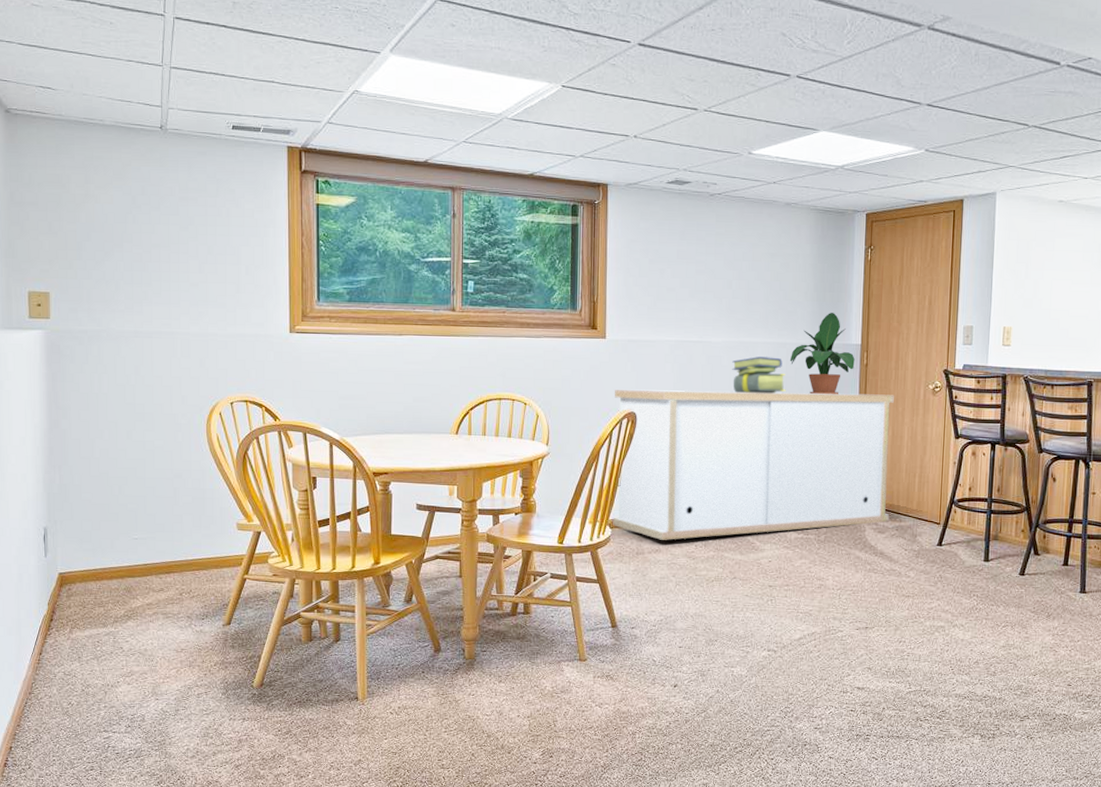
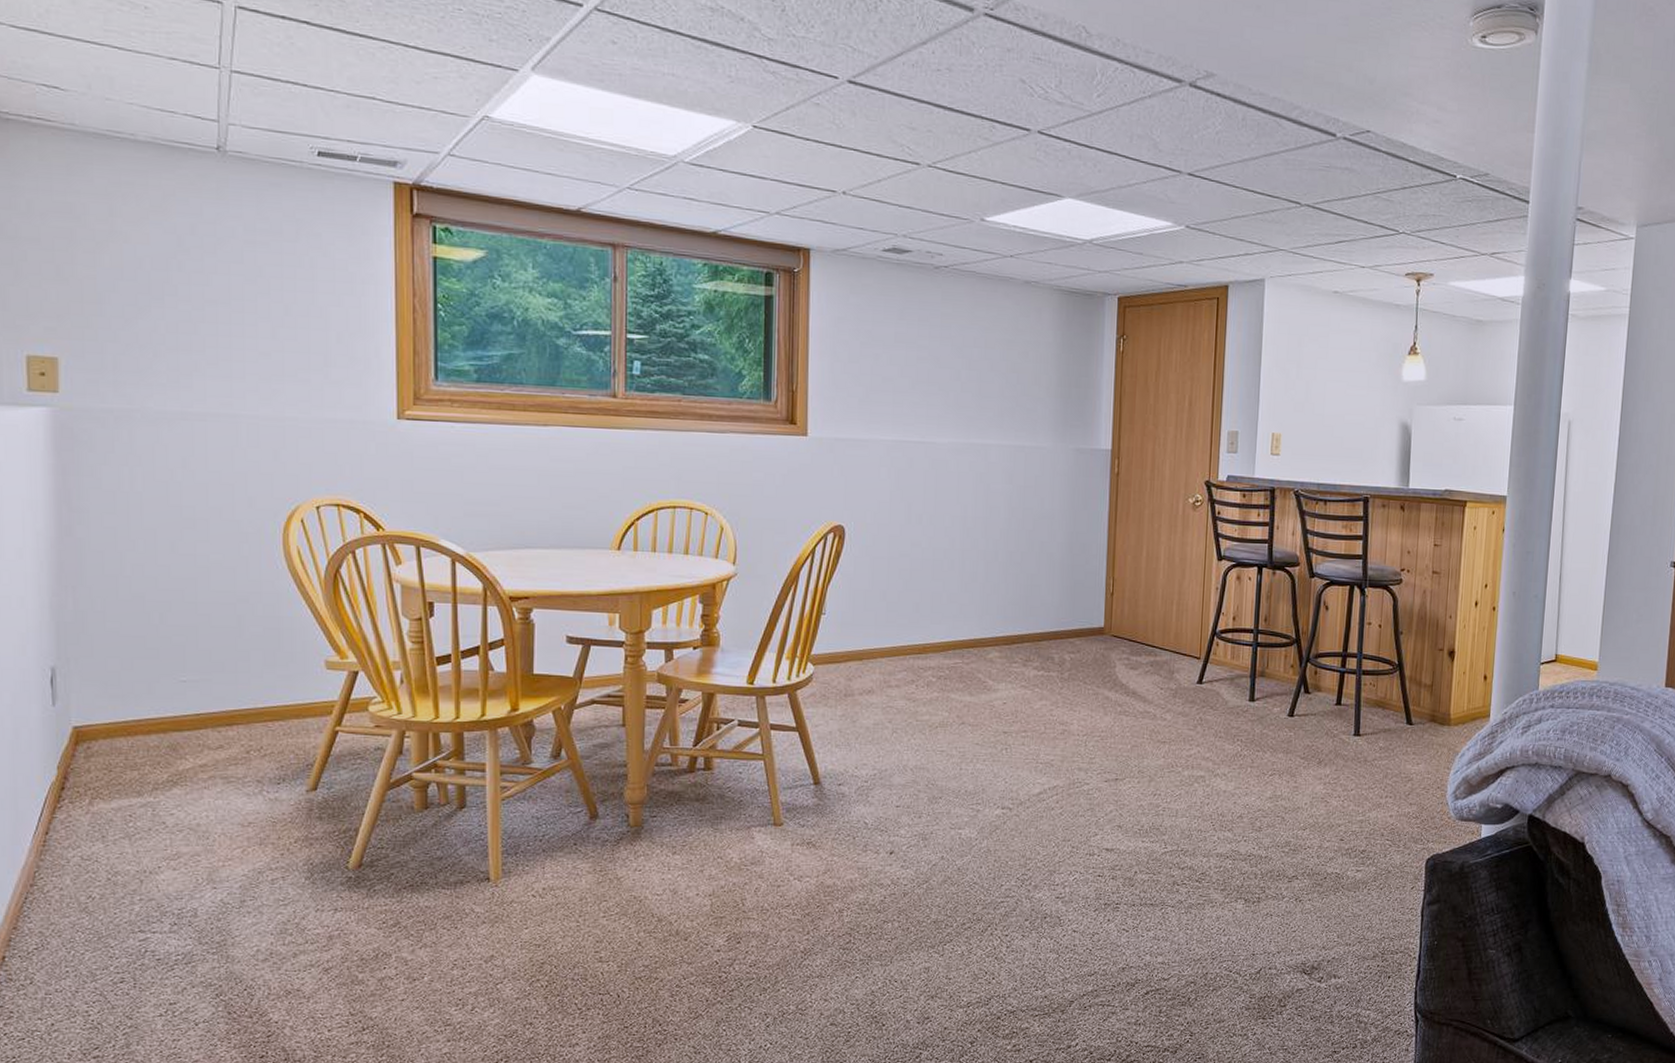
storage cabinet: present [613,389,894,540] -> none [816,498,1149,679]
stack of books: present [732,356,786,394] -> none [960,461,1024,505]
potted plant: present [789,313,855,395] -> none [1028,412,1105,509]

